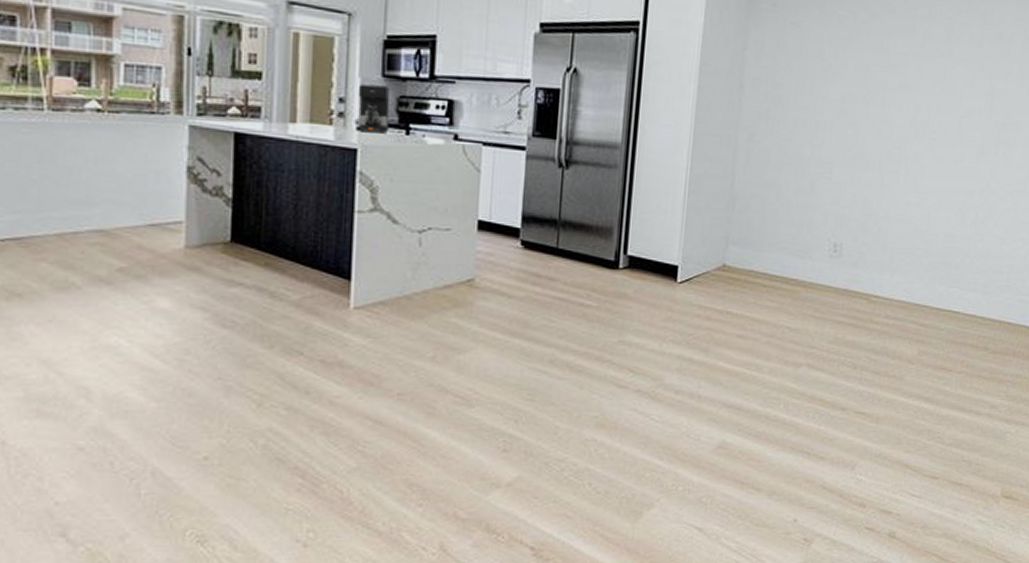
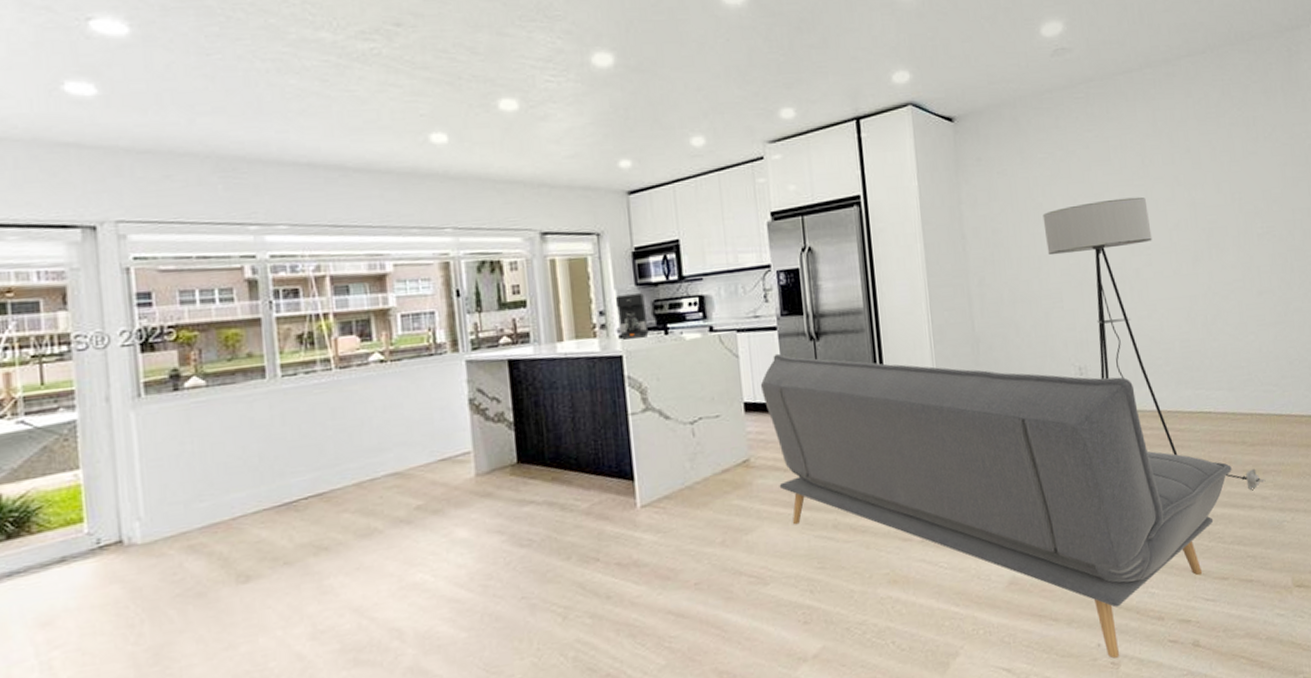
sofa: none [498,175,968,535] -> present [760,353,1232,659]
floor lamp: none [827,73,999,397] -> present [1042,197,1266,491]

